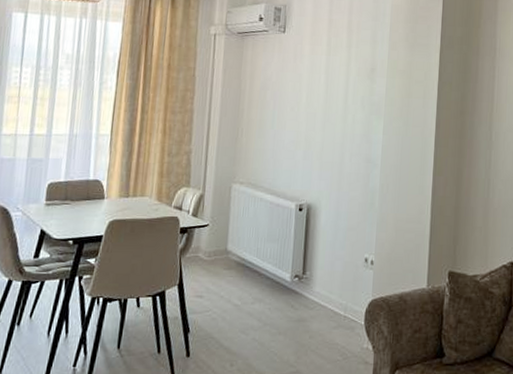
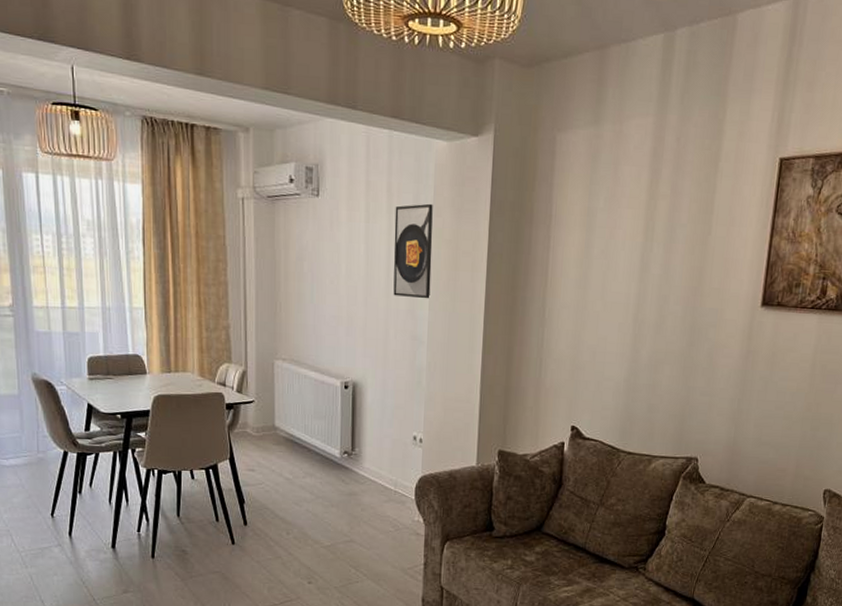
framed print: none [350,38,389,124] -> present [393,203,433,299]

